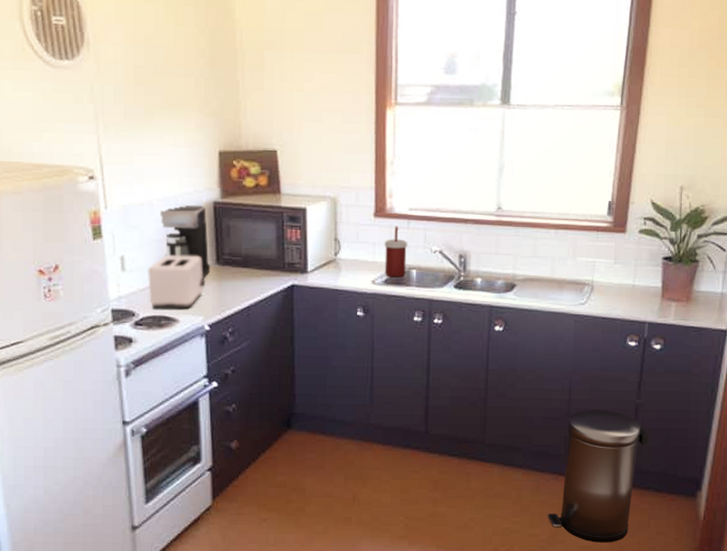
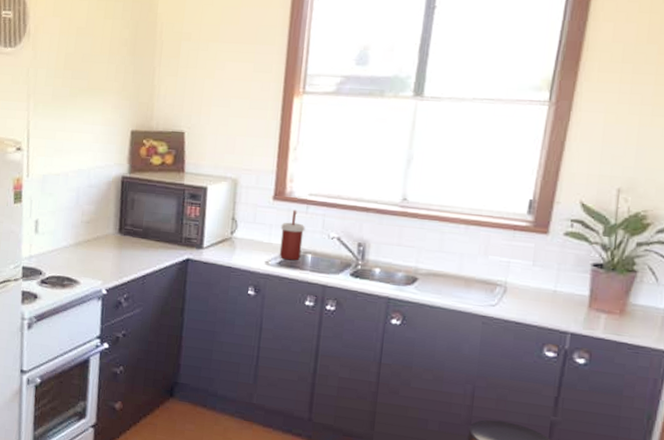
toaster: present [147,255,206,309] -> none [56,222,108,272]
coffee maker: present [159,204,211,280] -> none [69,177,115,247]

